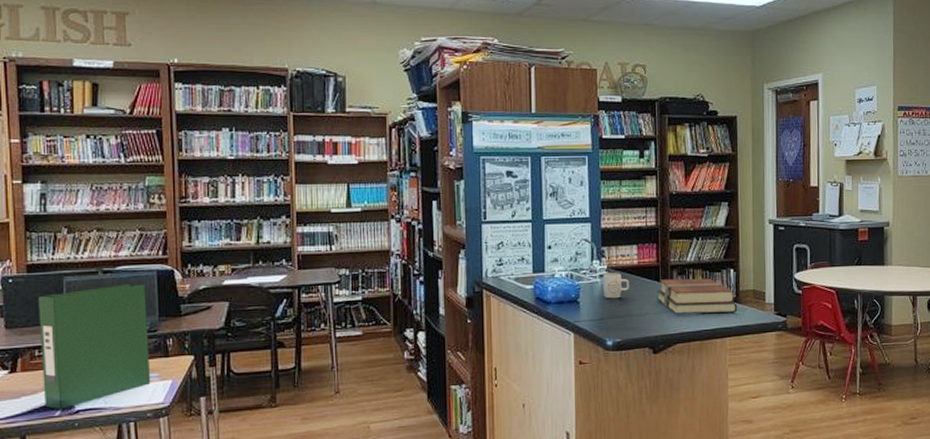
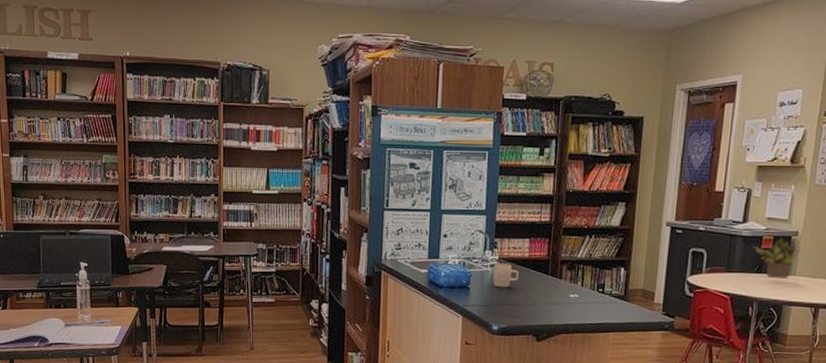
binder: present [37,284,151,410] -> none [21,245,105,342]
books: present [656,278,738,315] -> none [544,273,625,310]
potted plant: none [851,229,893,269] -> present [753,237,801,278]

